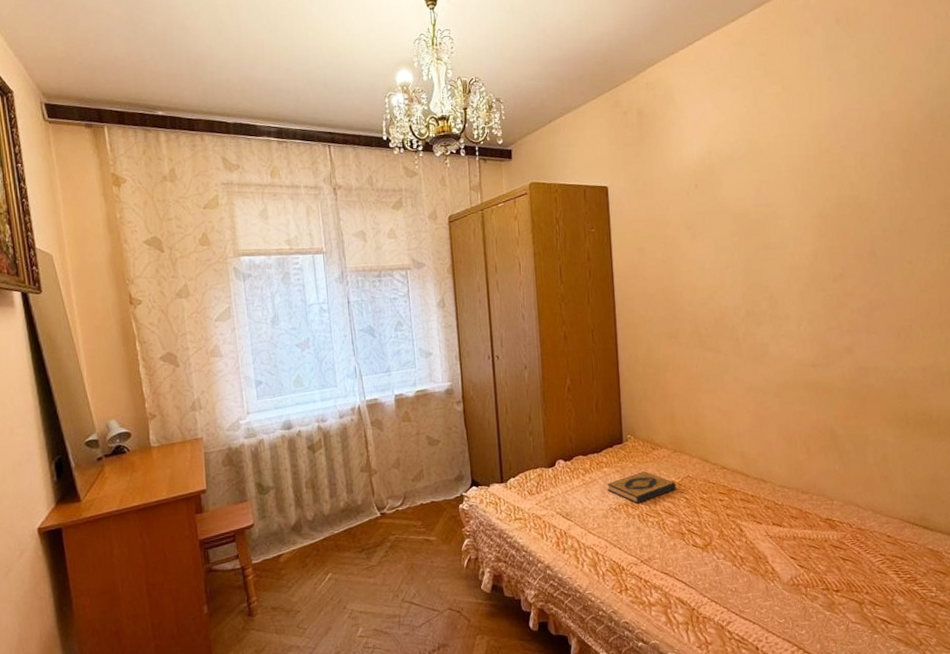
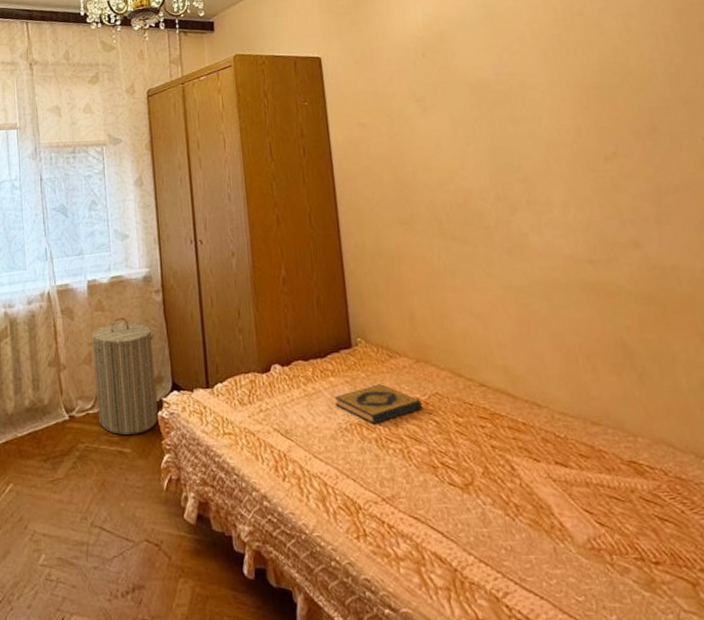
laundry hamper: none [395,426,459,526] -> present [86,317,158,435]

